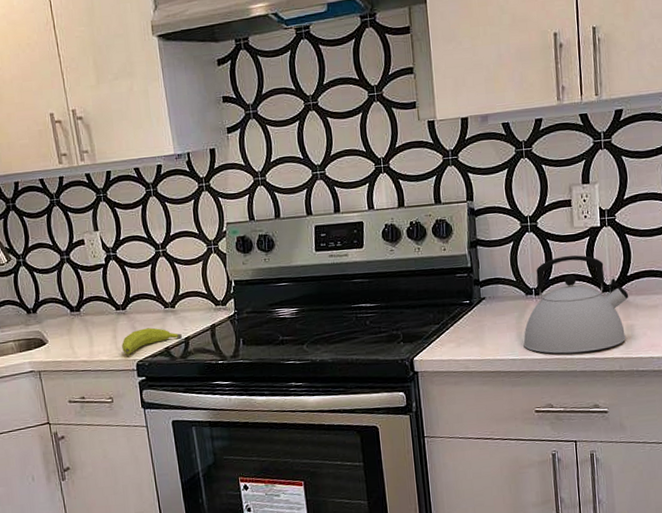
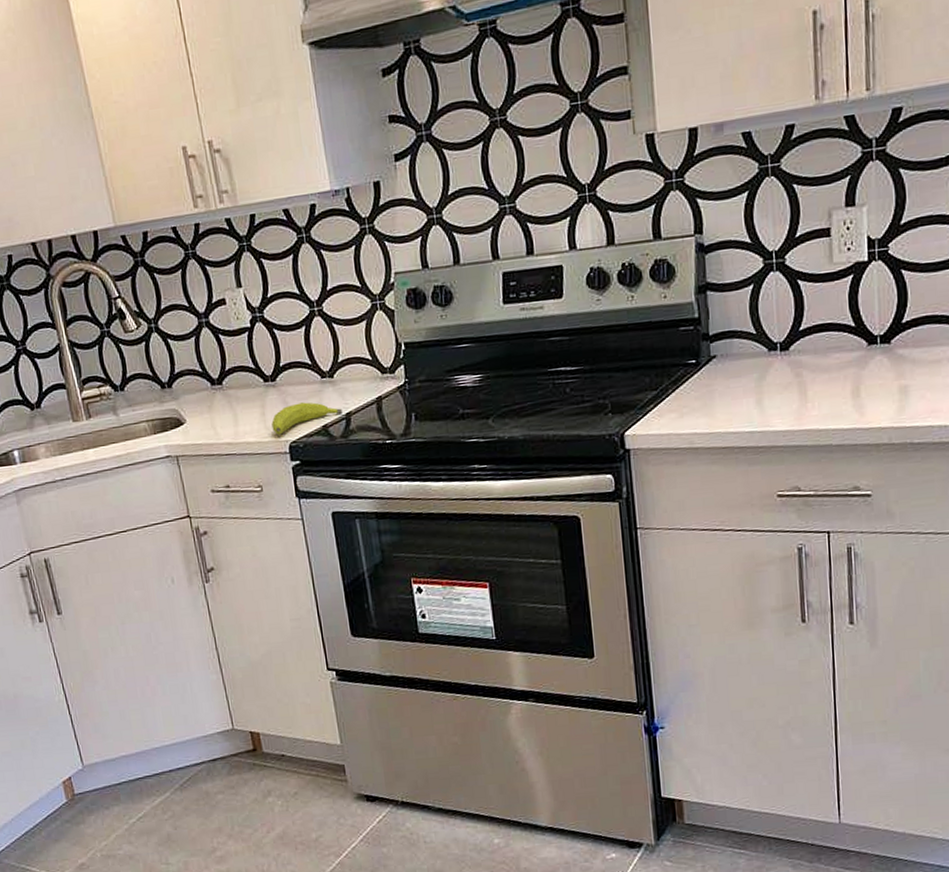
kettle: present [523,255,629,354] -> none [764,298,904,424]

